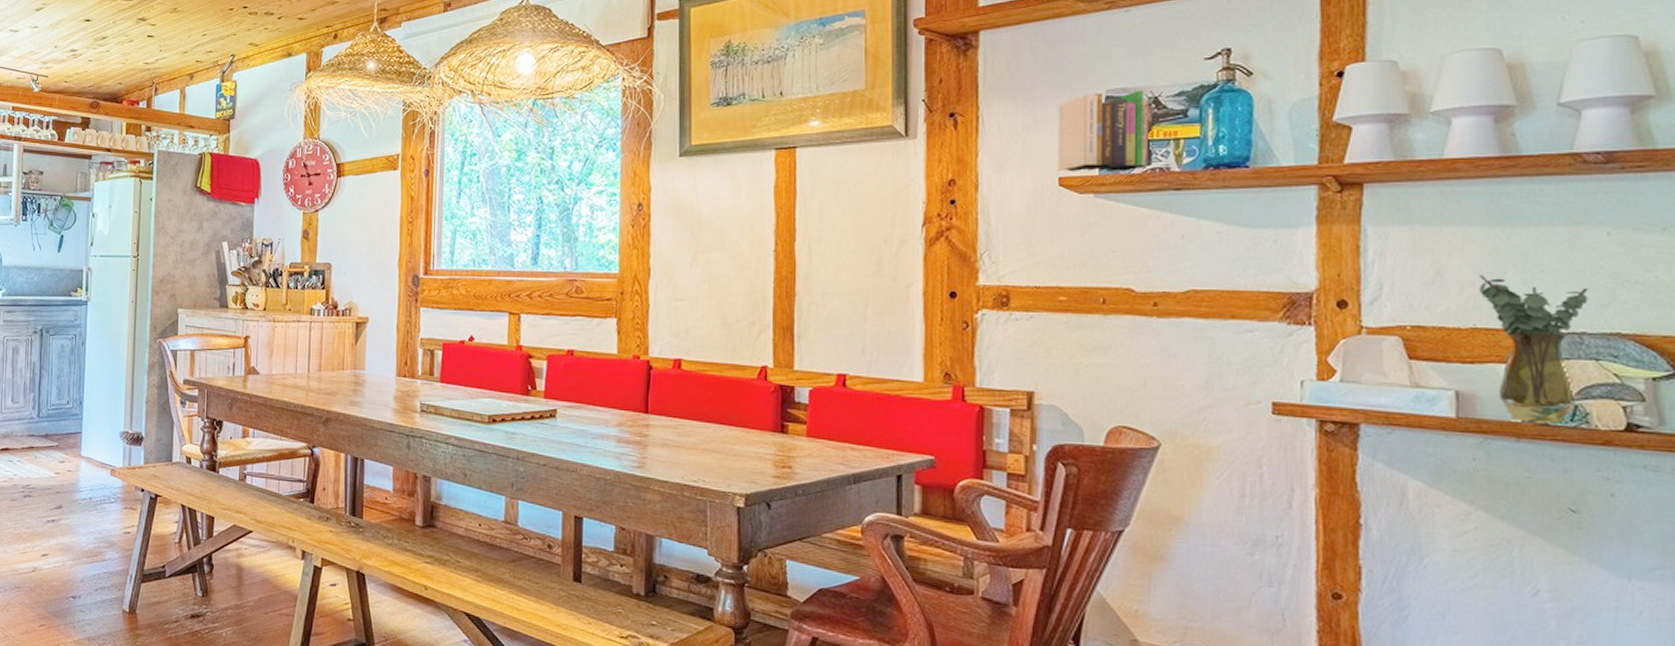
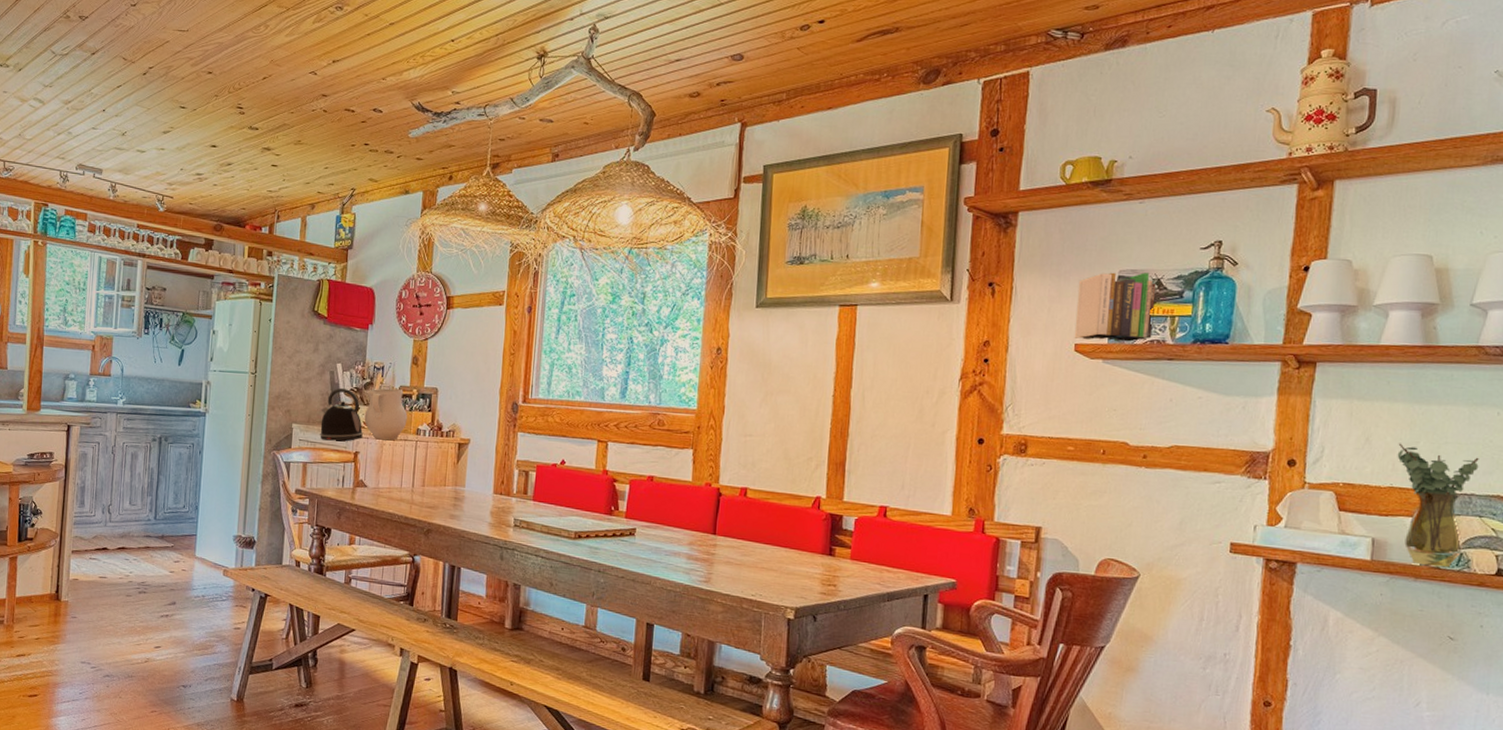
kettle: none [207,267,253,326] -> present [320,387,363,442]
ceramic jug: none [253,266,300,323] -> present [364,388,408,441]

